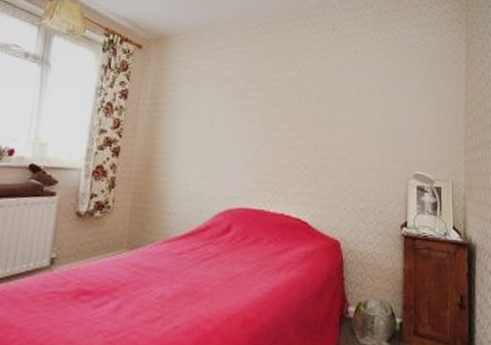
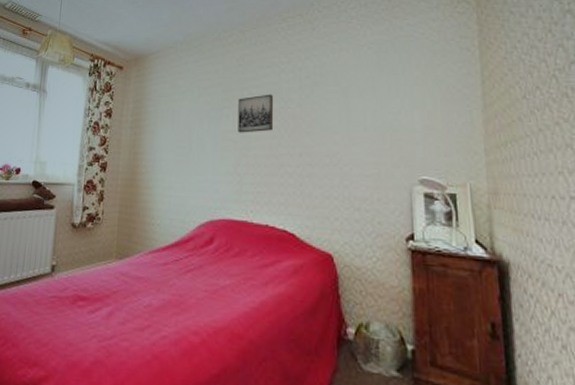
wall art: none [259,87,295,124] -> present [238,94,274,133]

